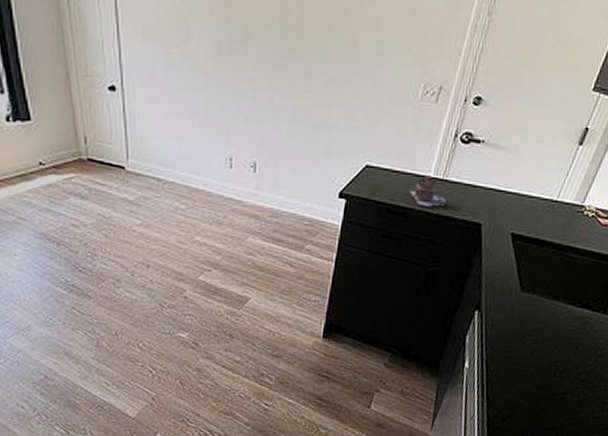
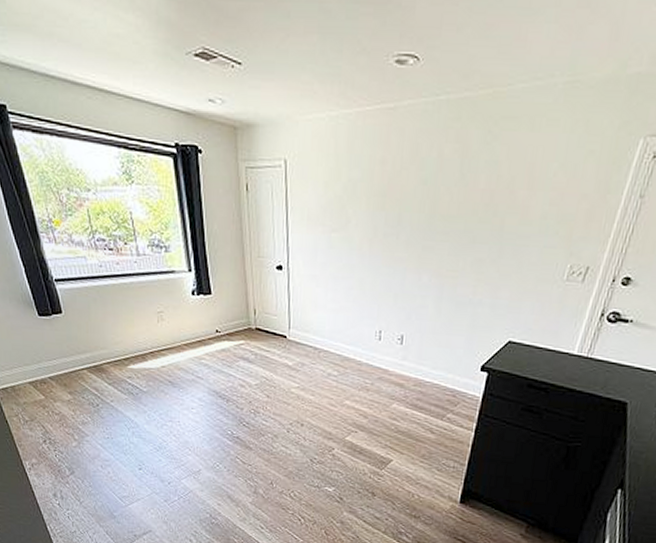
teapot: present [409,175,447,207] -> none [551,353,590,384]

